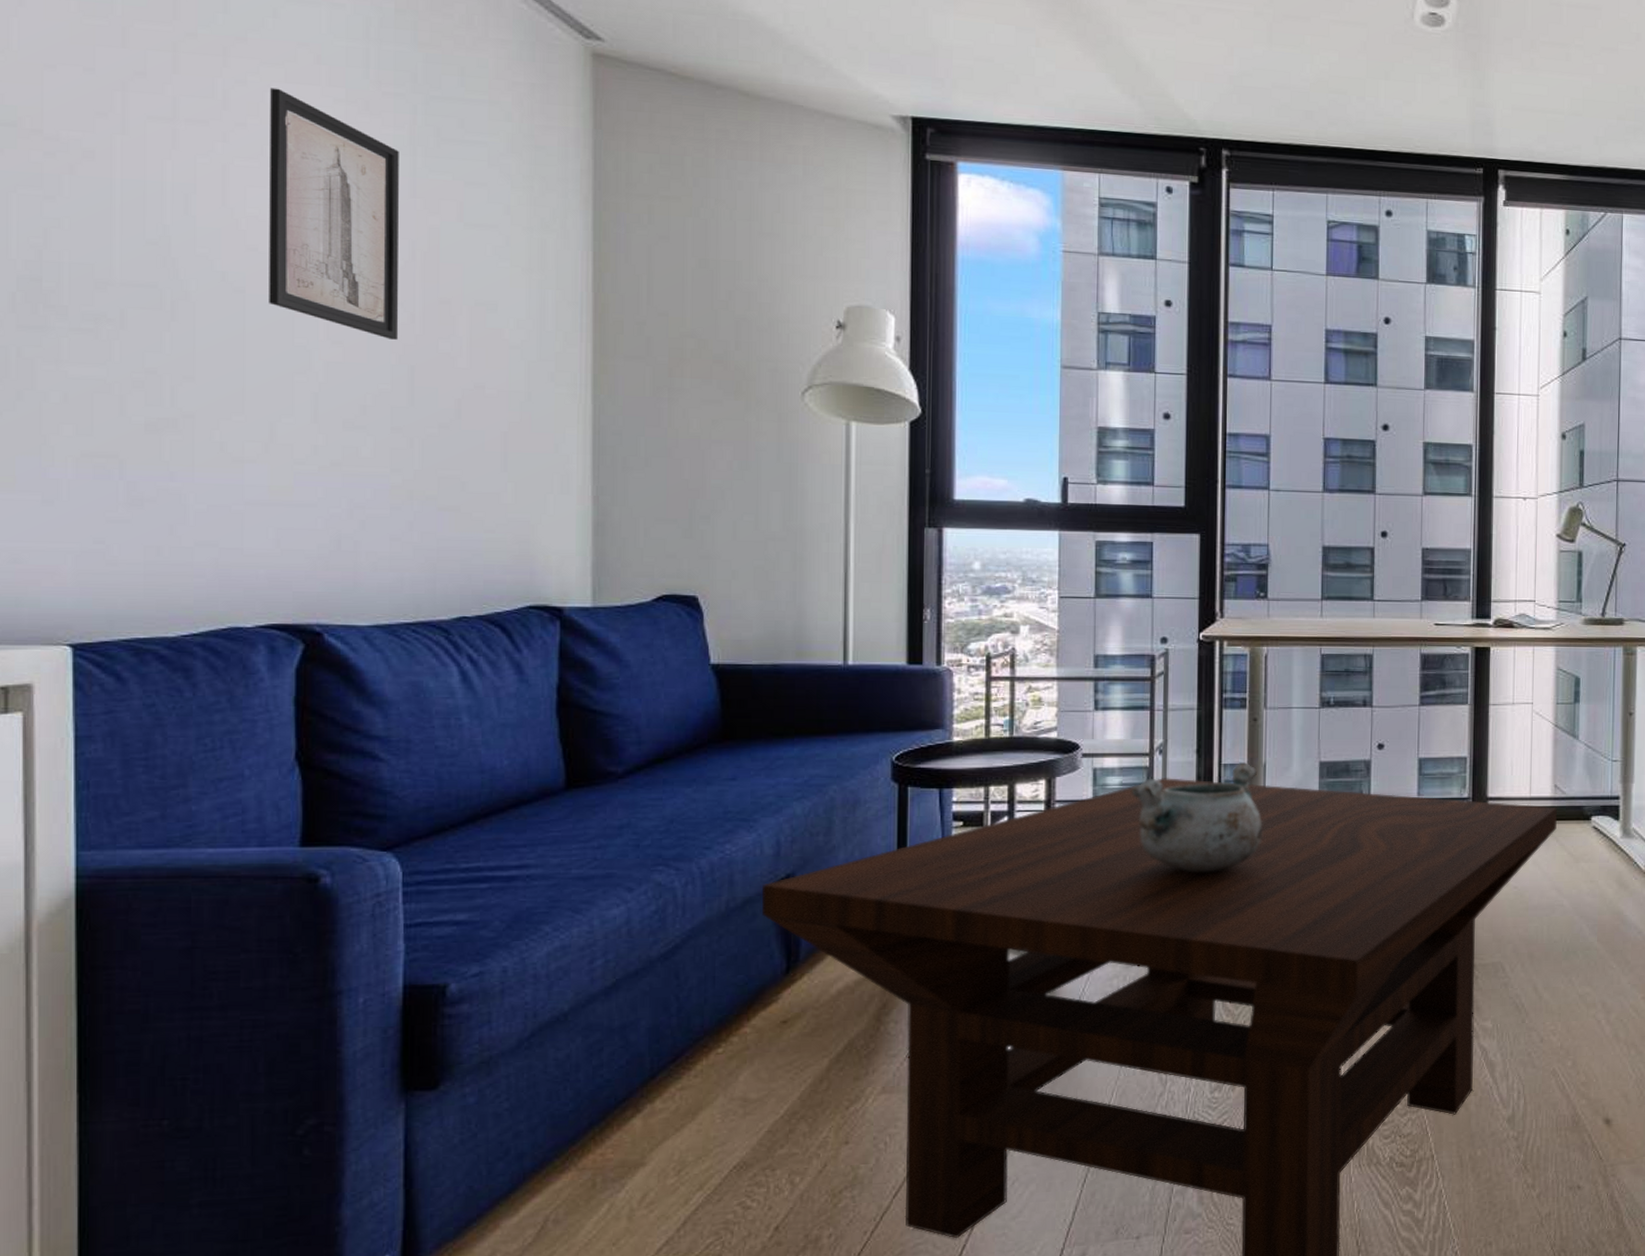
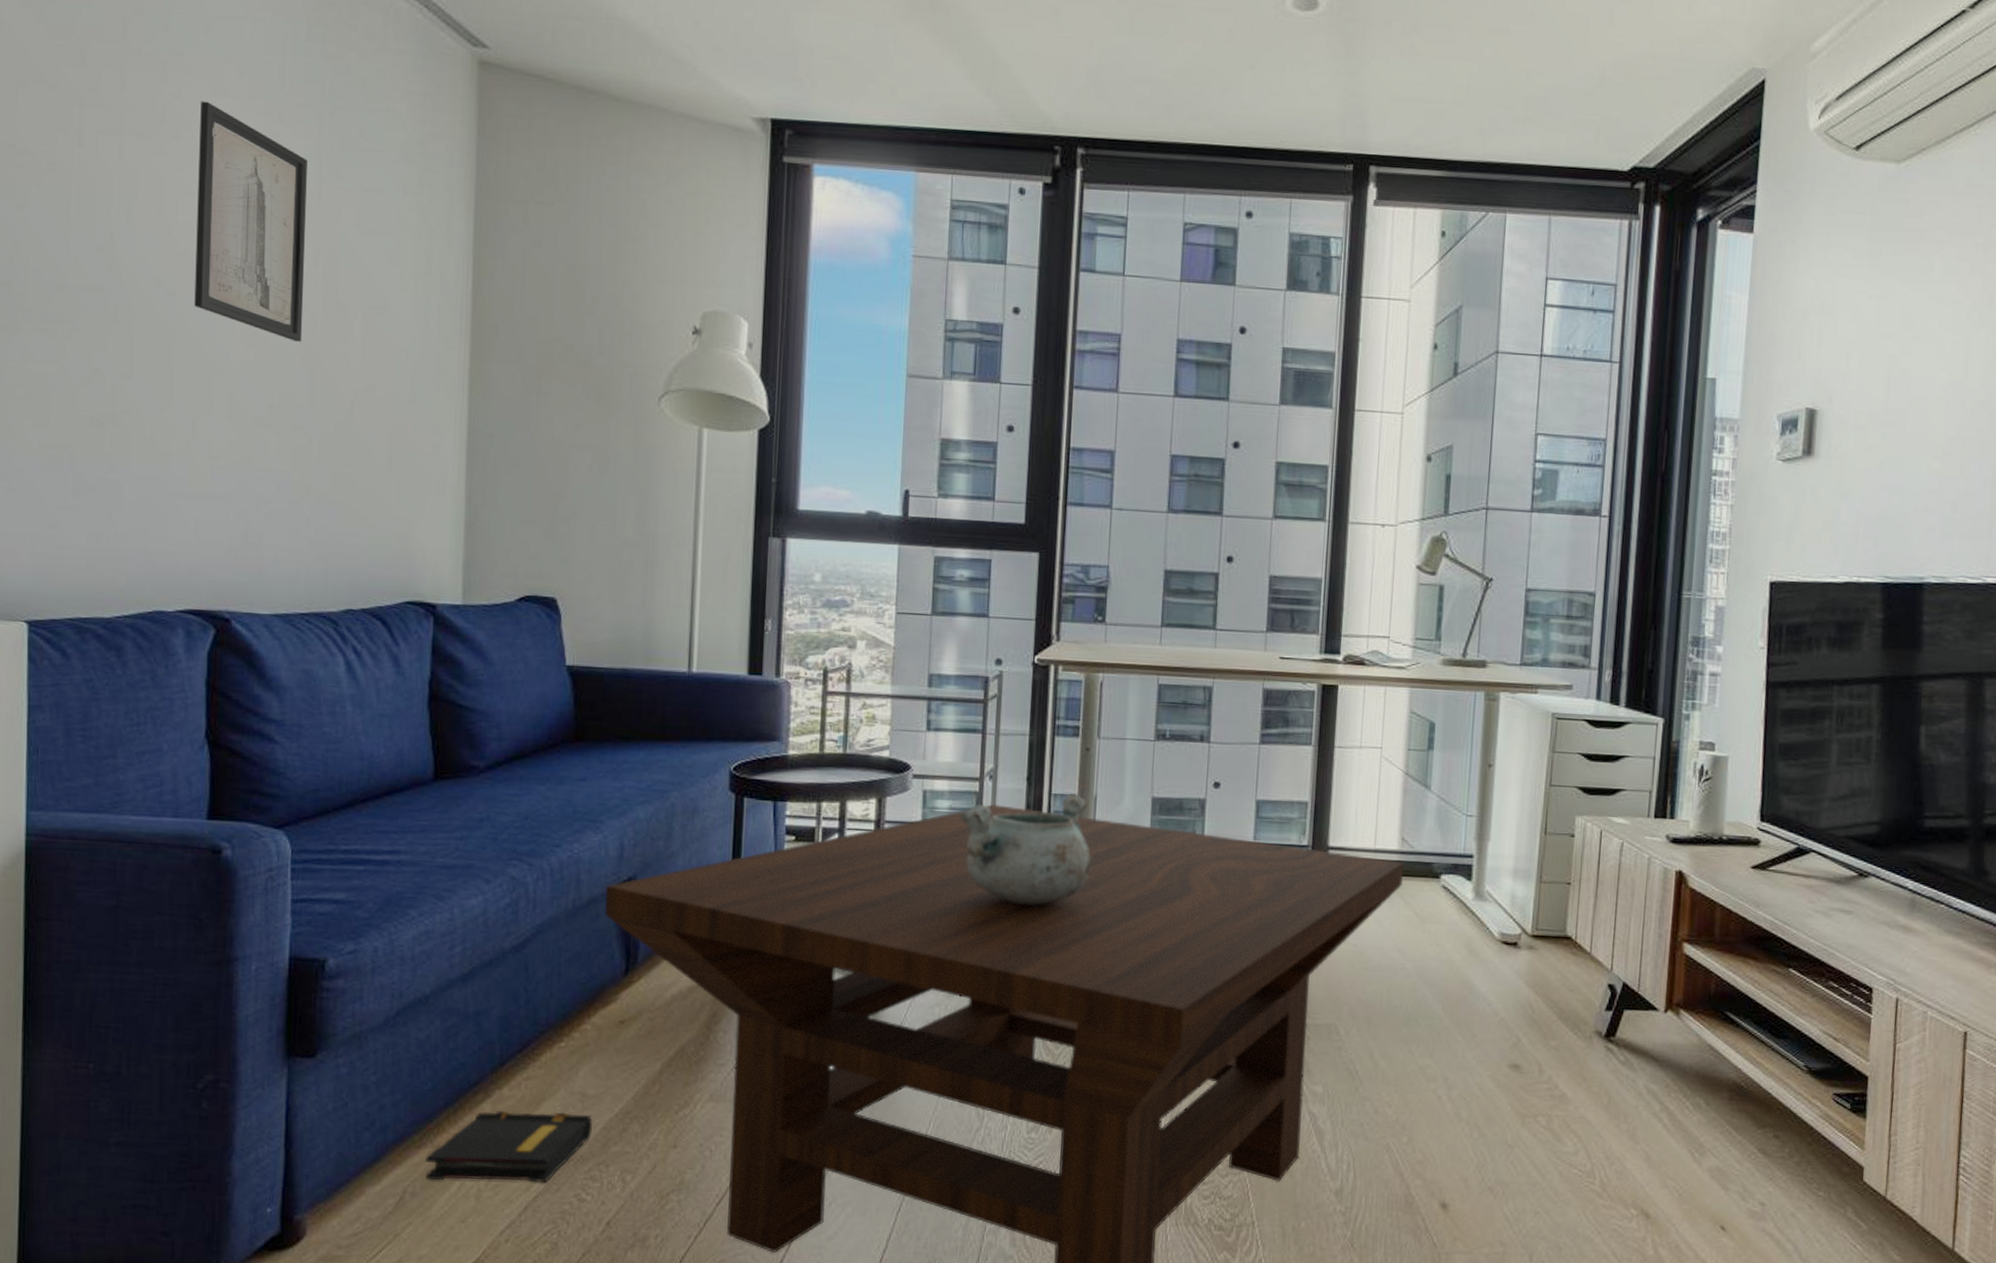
book: none [568,1119,755,1205] -> present [425,1110,592,1183]

